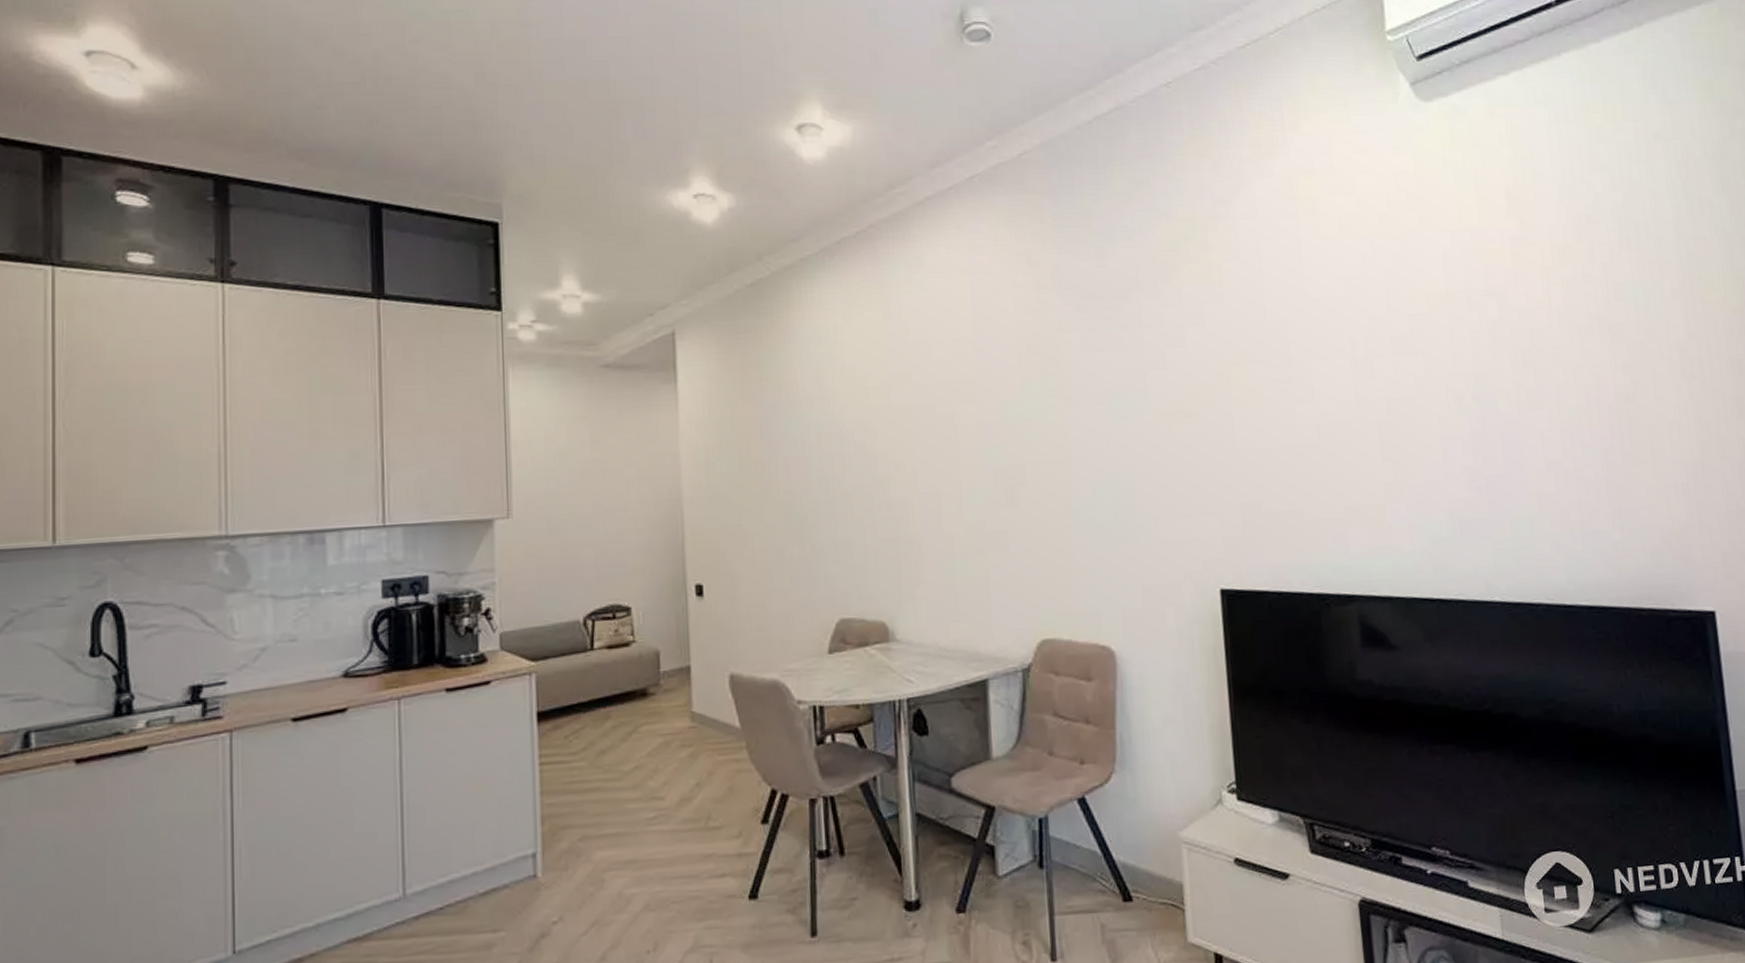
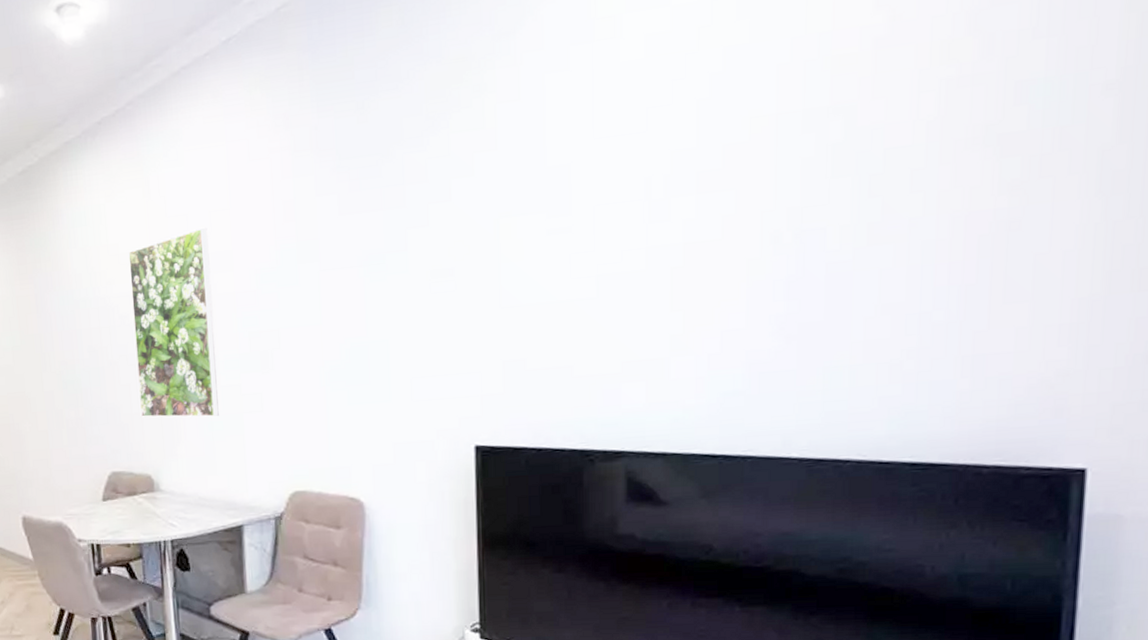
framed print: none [866,355,962,557] -> present [128,227,219,418]

